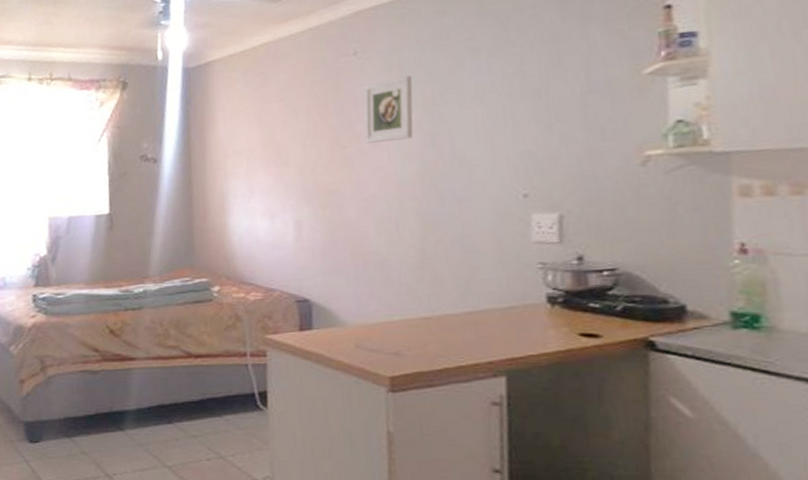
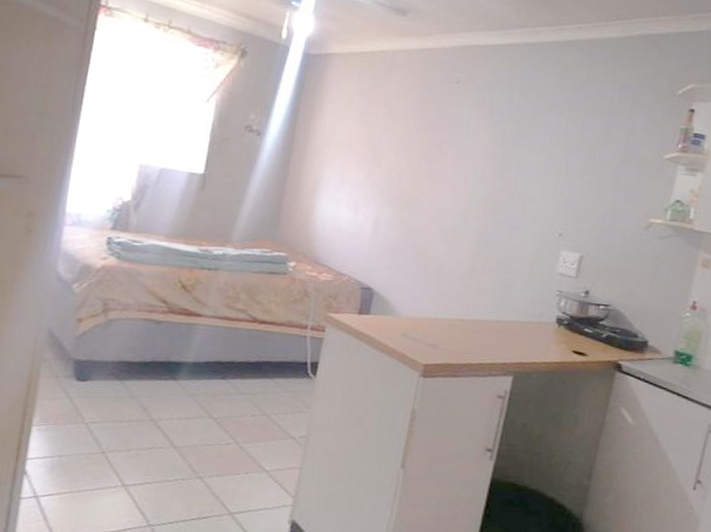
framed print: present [364,75,413,144] -> none [449,112,498,168]

